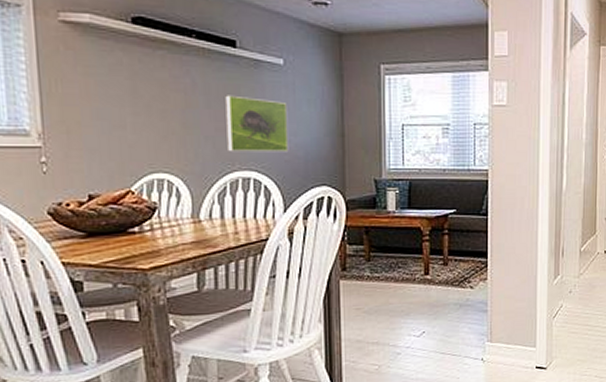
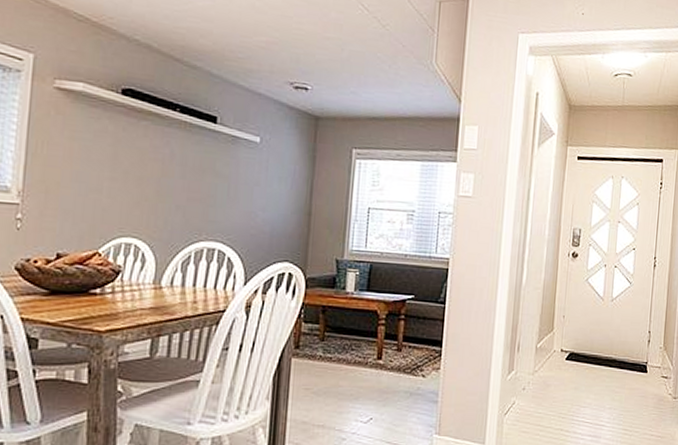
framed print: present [225,95,289,153] -> none [197,167,259,227]

